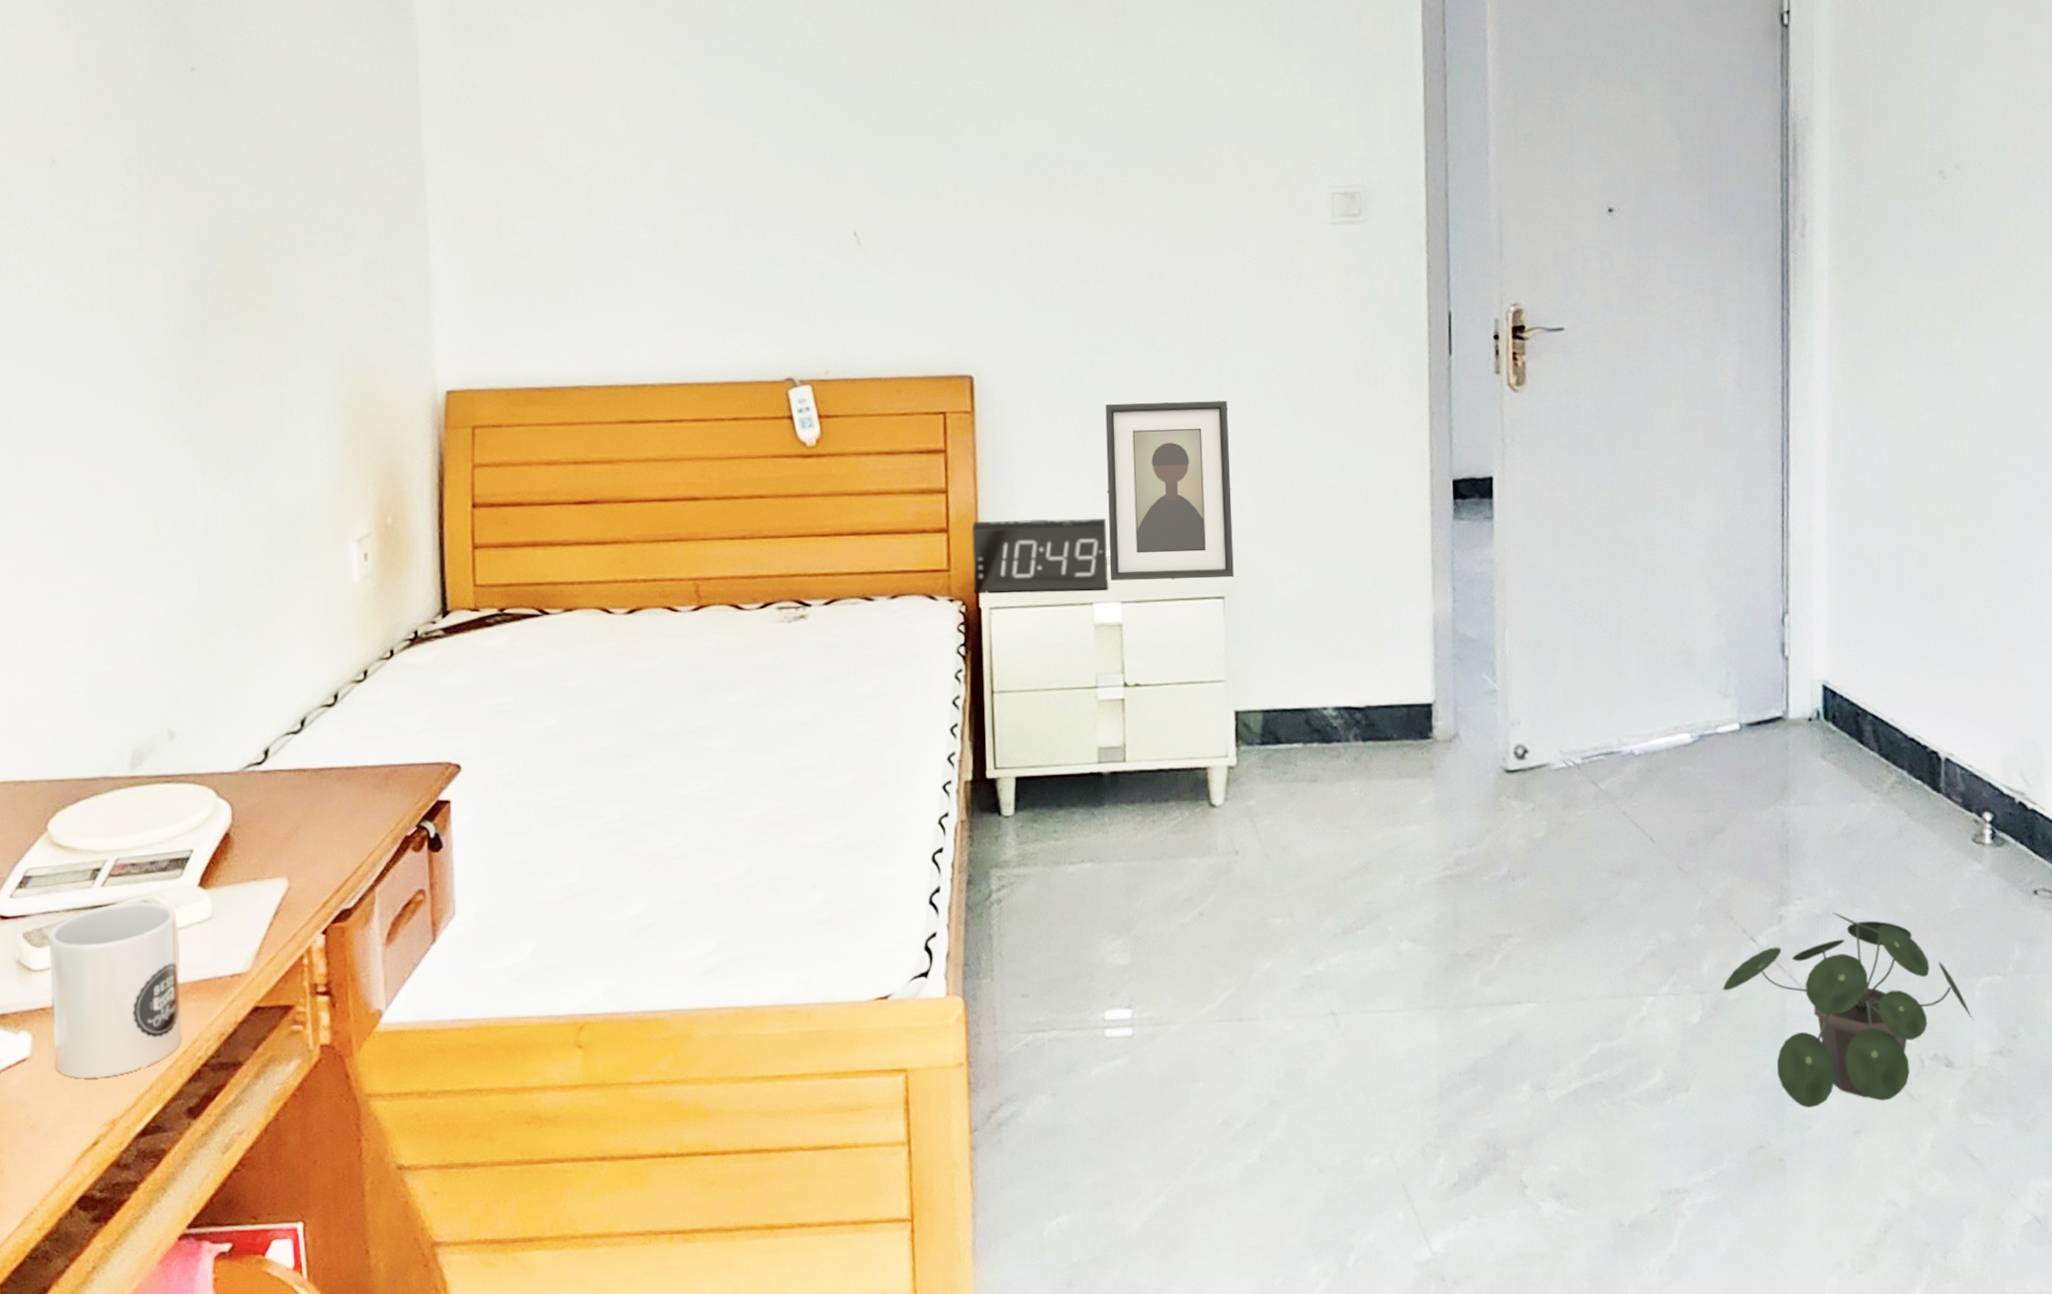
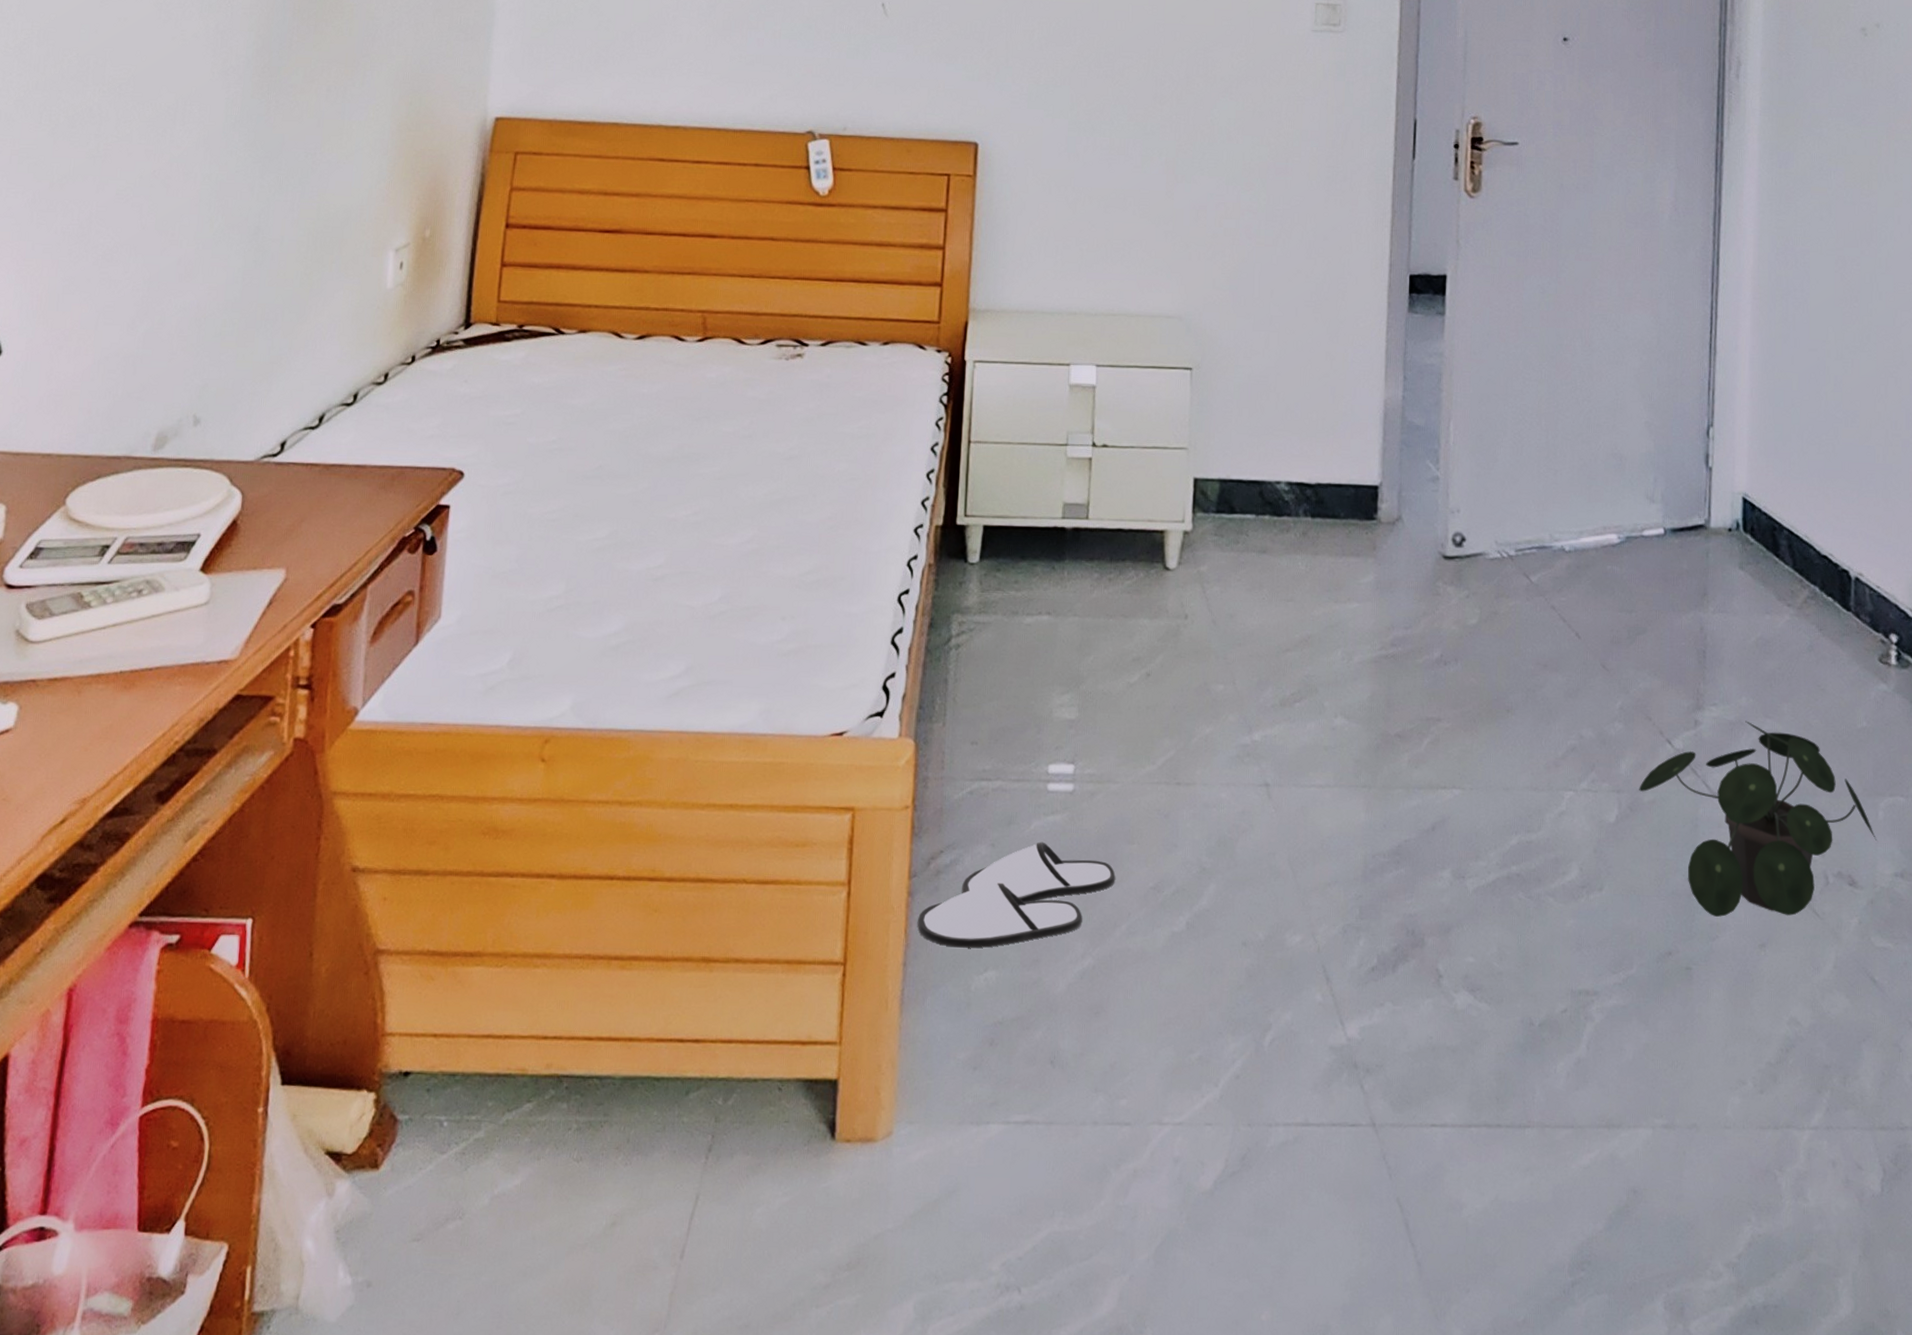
mug: present [47,901,182,1078] -> none [36,581,175,755]
alarm clock: present [971,517,1109,593] -> none [961,279,1089,353]
slippers: none [982,1087,1183,1196] -> present [917,841,1116,948]
picture frame: present [1105,401,1234,581] -> none [1087,178,1209,350]

